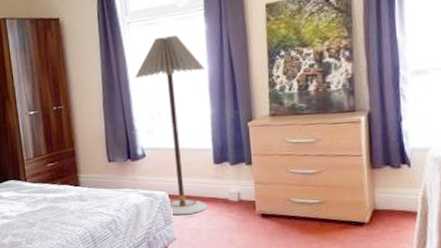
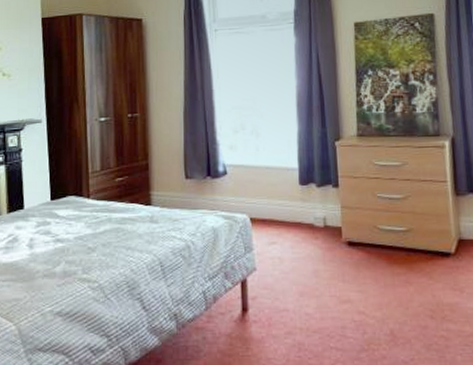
floor lamp: present [135,35,208,215] -> none [220,47,294,242]

